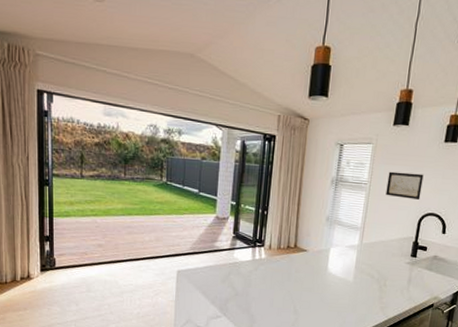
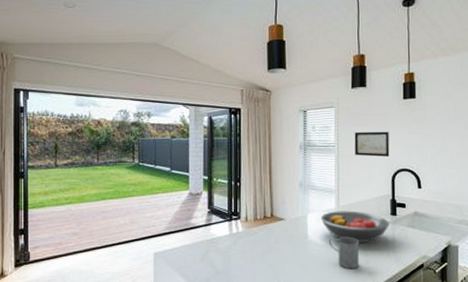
fruit bowl: none [342,247,409,280] -> present [320,211,389,242]
mug: none [347,272,377,303] -> present [329,237,360,269]

